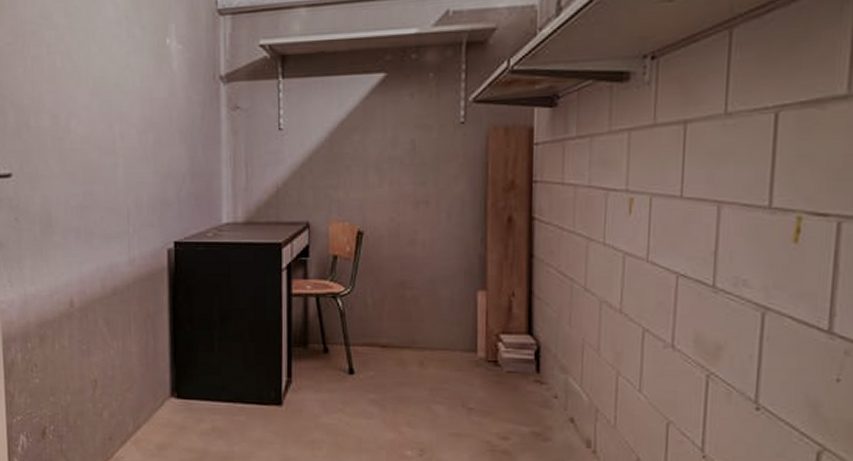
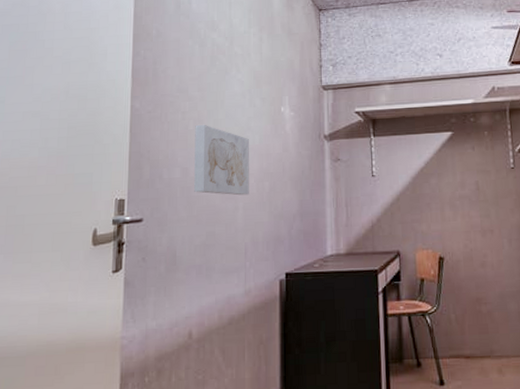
wall art: none [63,60,130,150] -> present [194,124,249,196]

